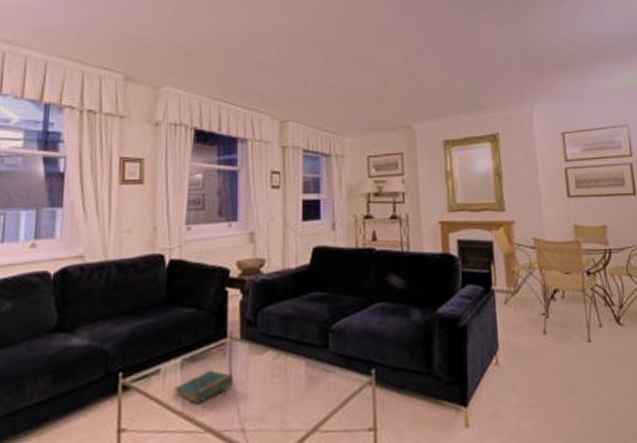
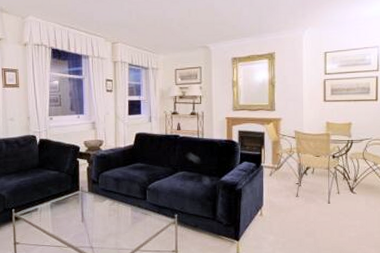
book: present [174,370,233,404] -> none [47,210,84,230]

